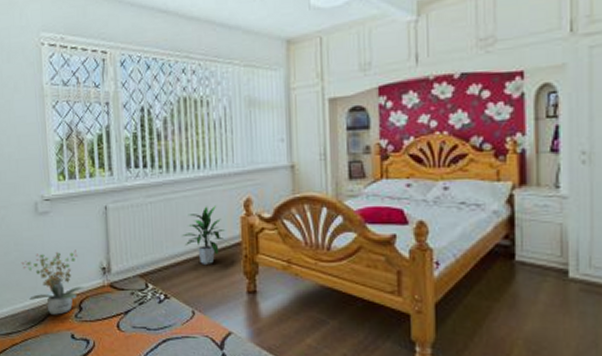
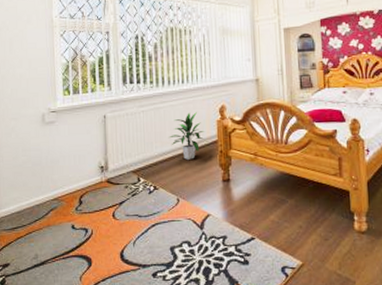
potted plant: present [21,249,85,315] -> none [28,152,85,209]

